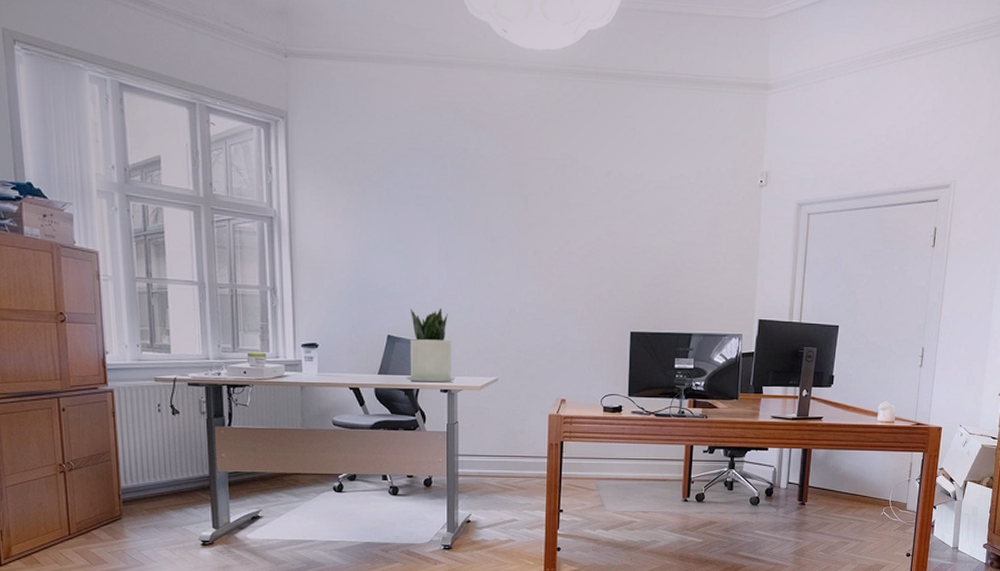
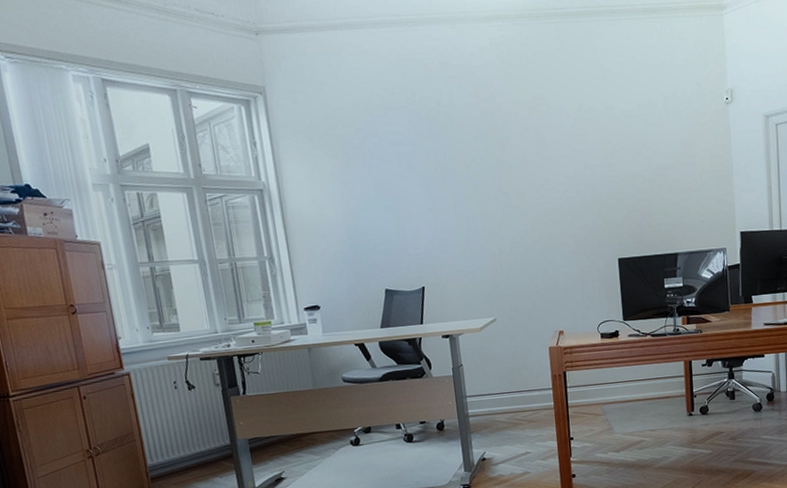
planter: present [406,308,456,383] -> none [404,258,456,332]

